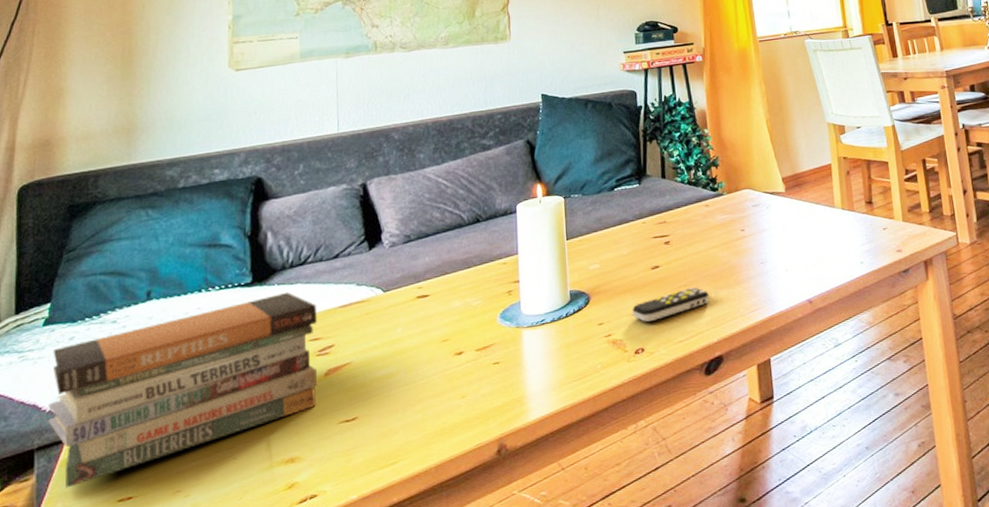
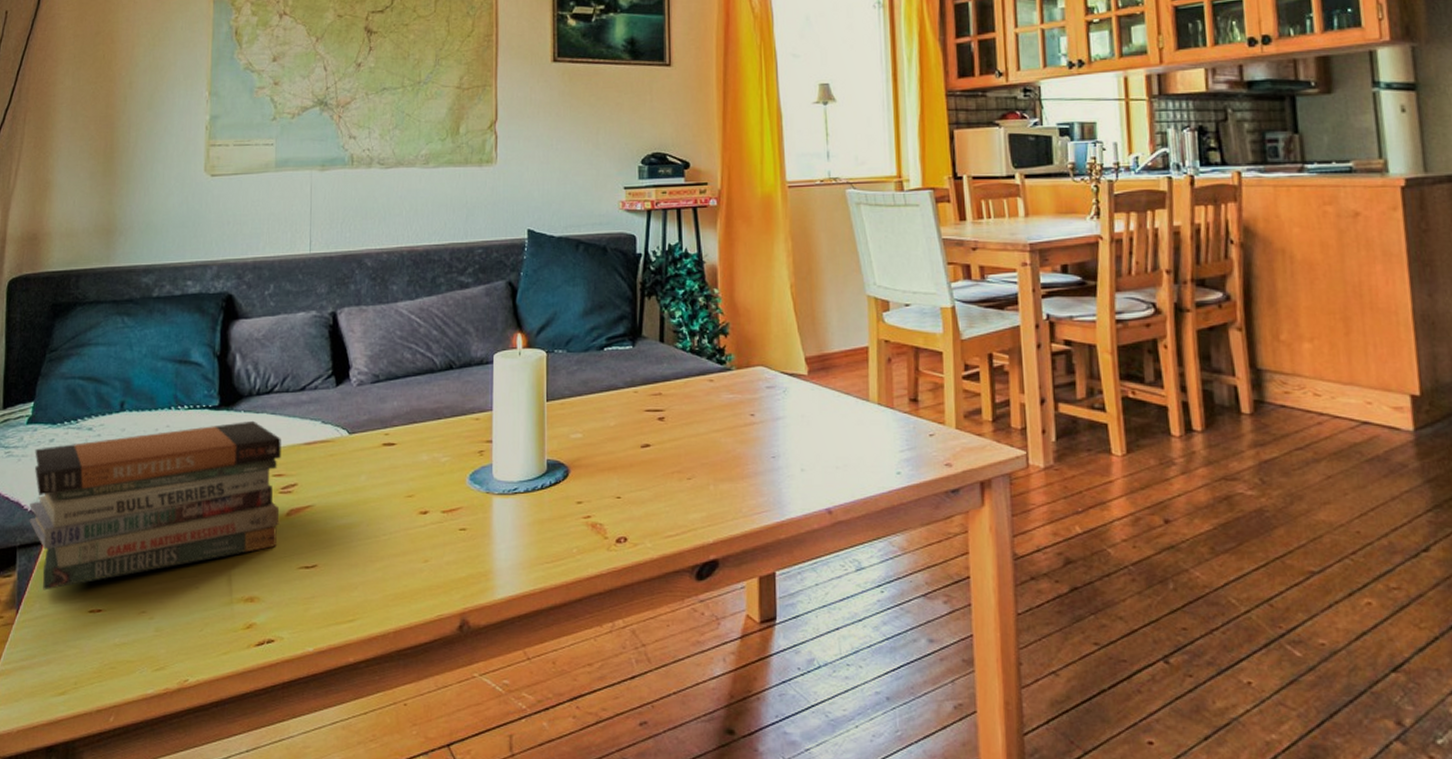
remote control: present [632,286,709,322] -> none [616,474,707,507]

